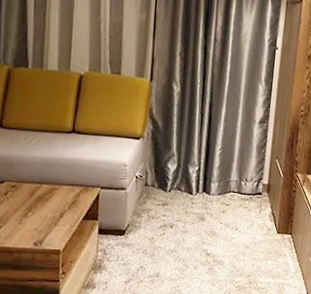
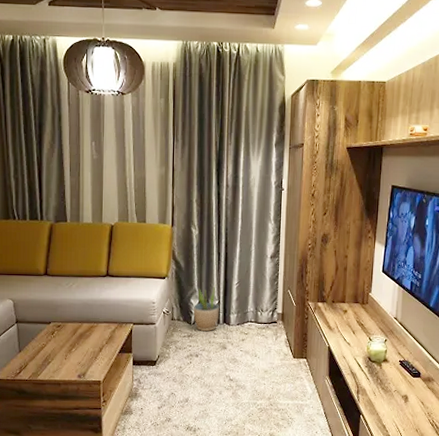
potted plant: none [169,148,199,200] -> present [193,284,219,331]

